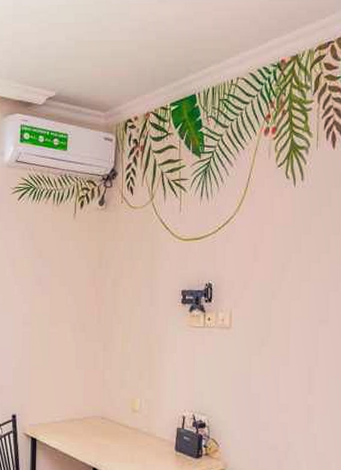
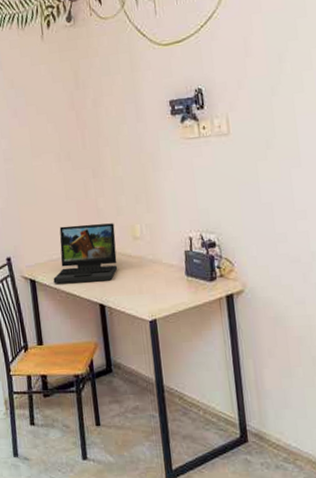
laptop: none [53,392,117,447] -> present [53,223,118,284]

